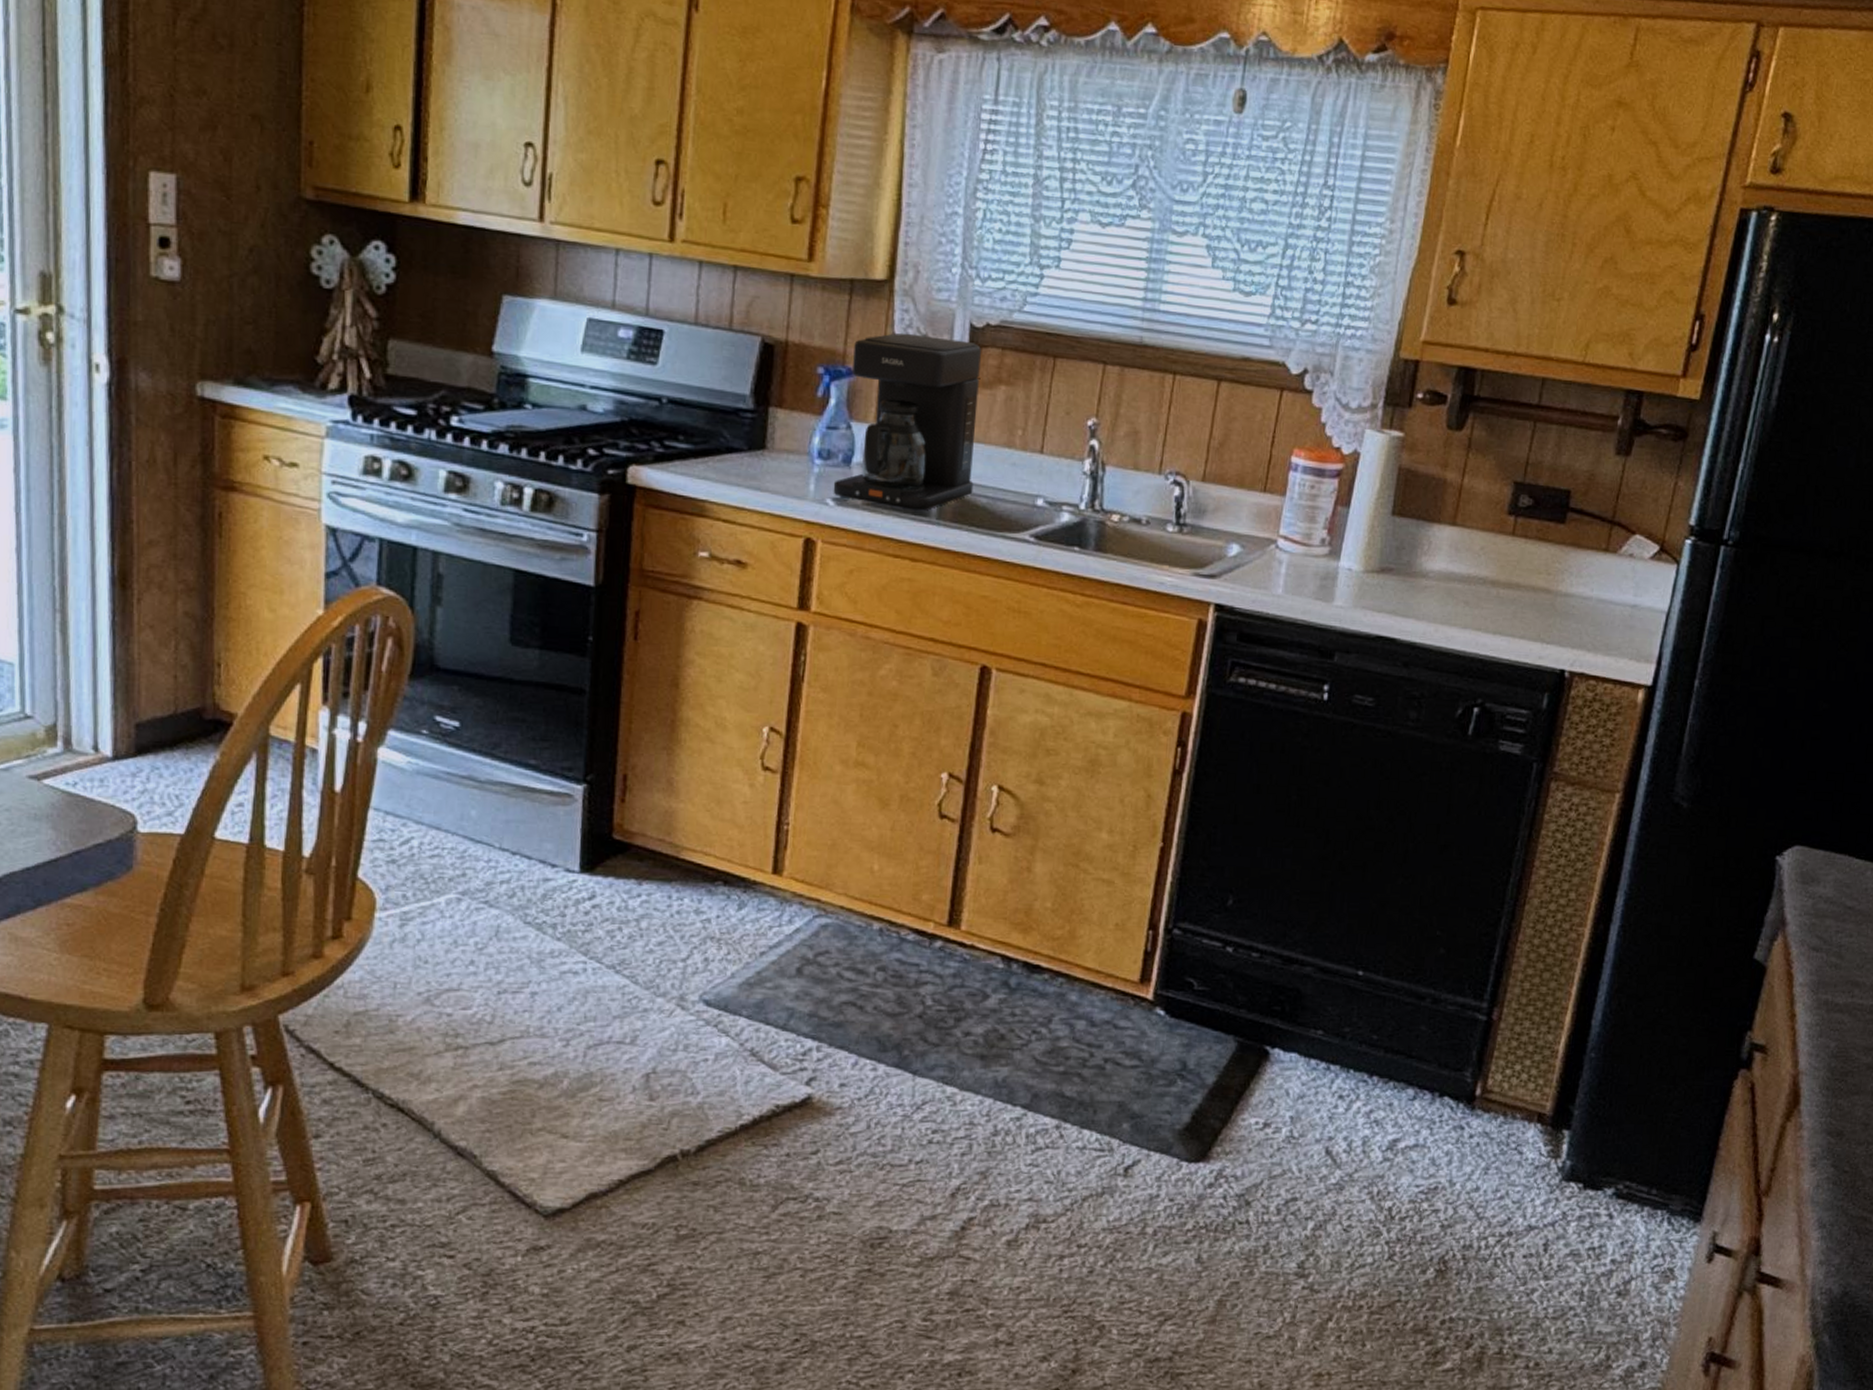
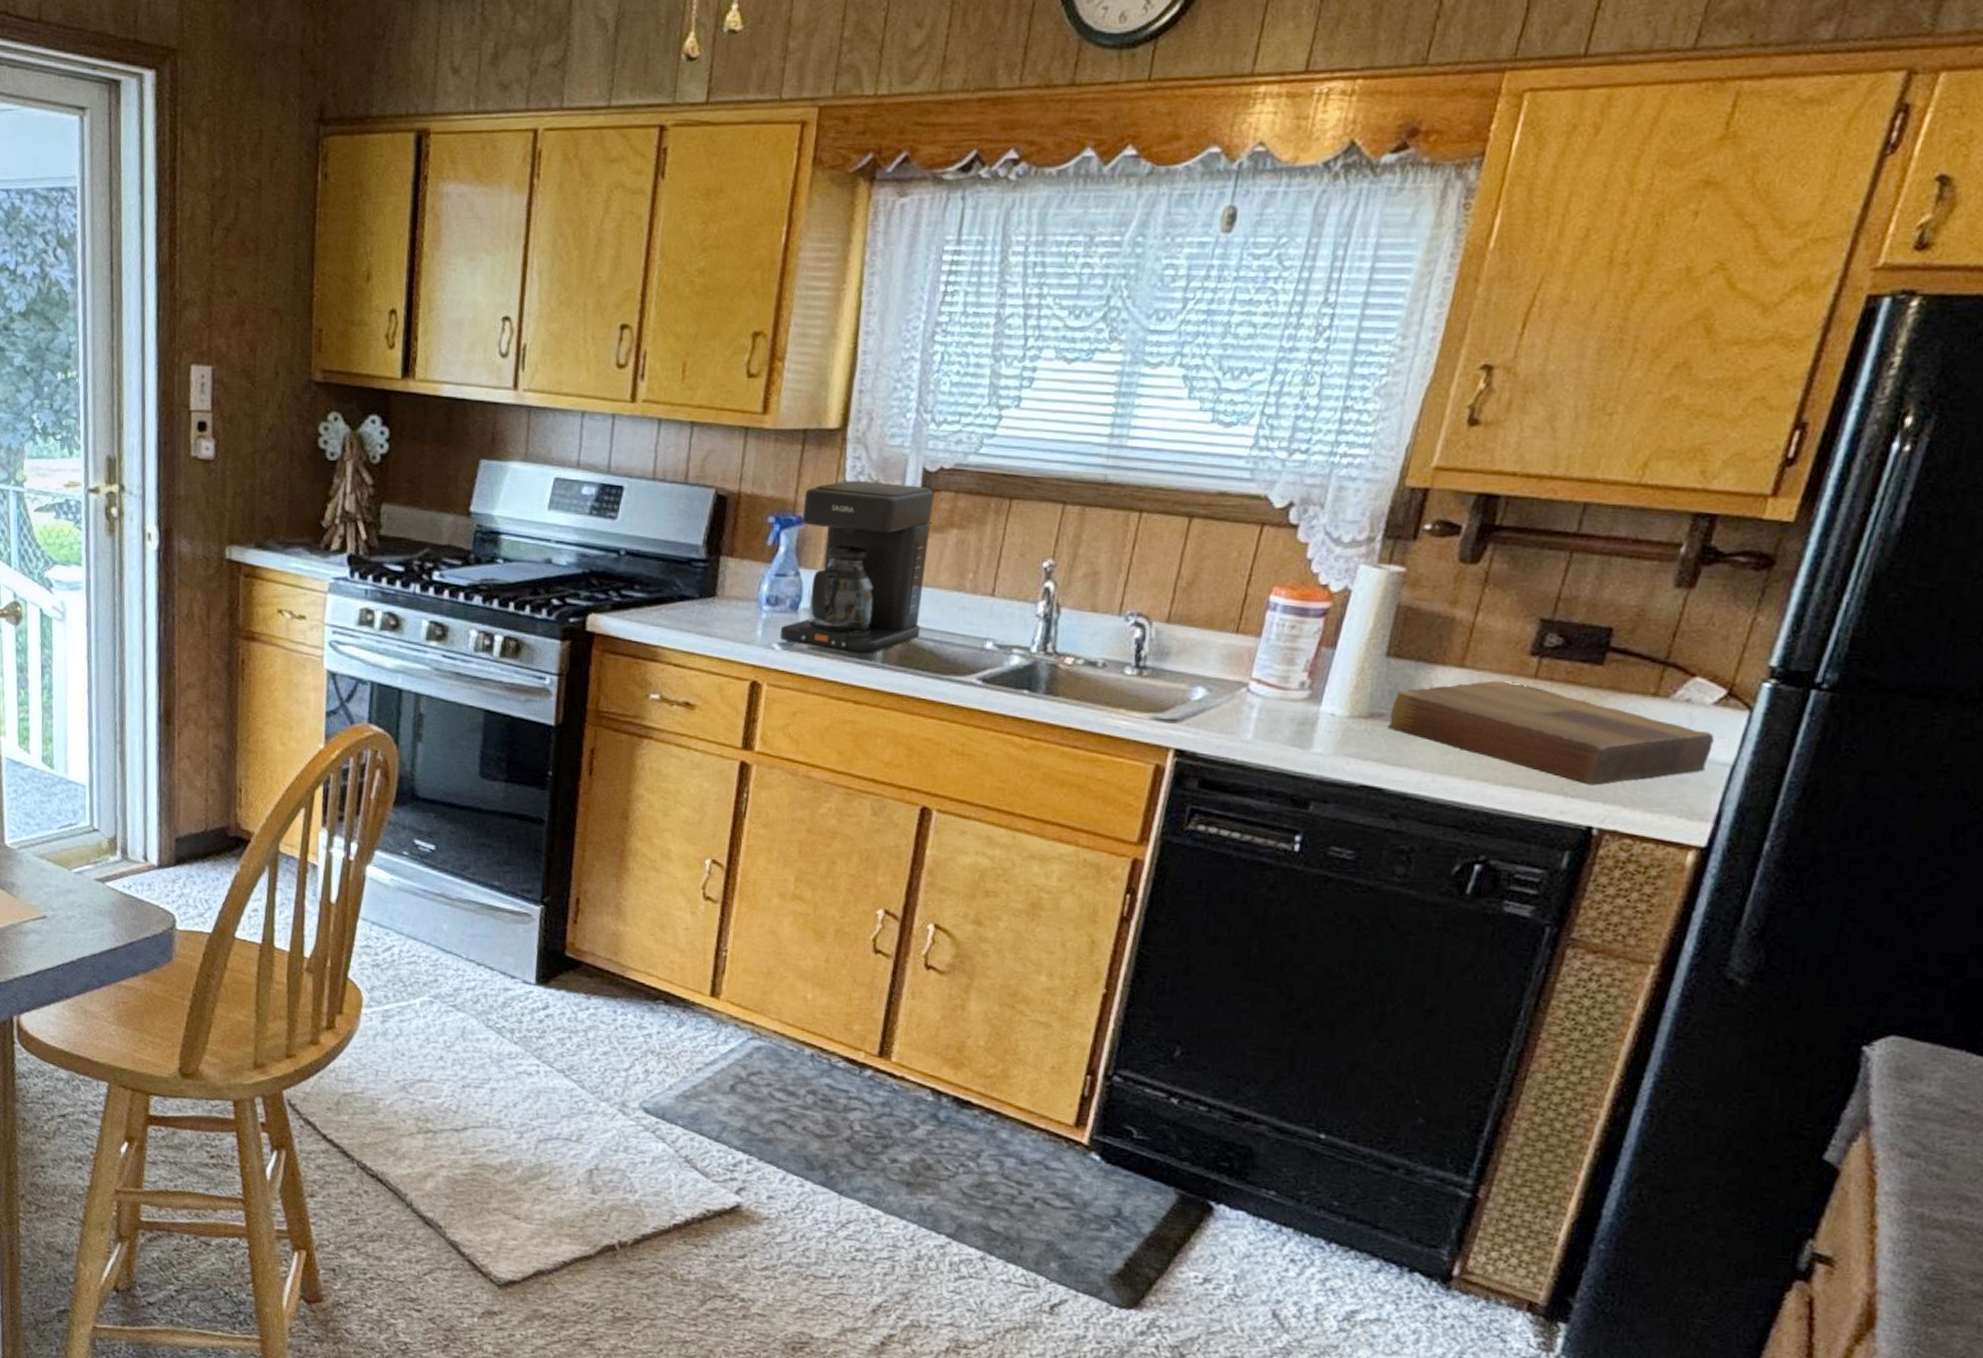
cutting board: none [1396,538,1653,632] -> present [1387,681,1715,786]

